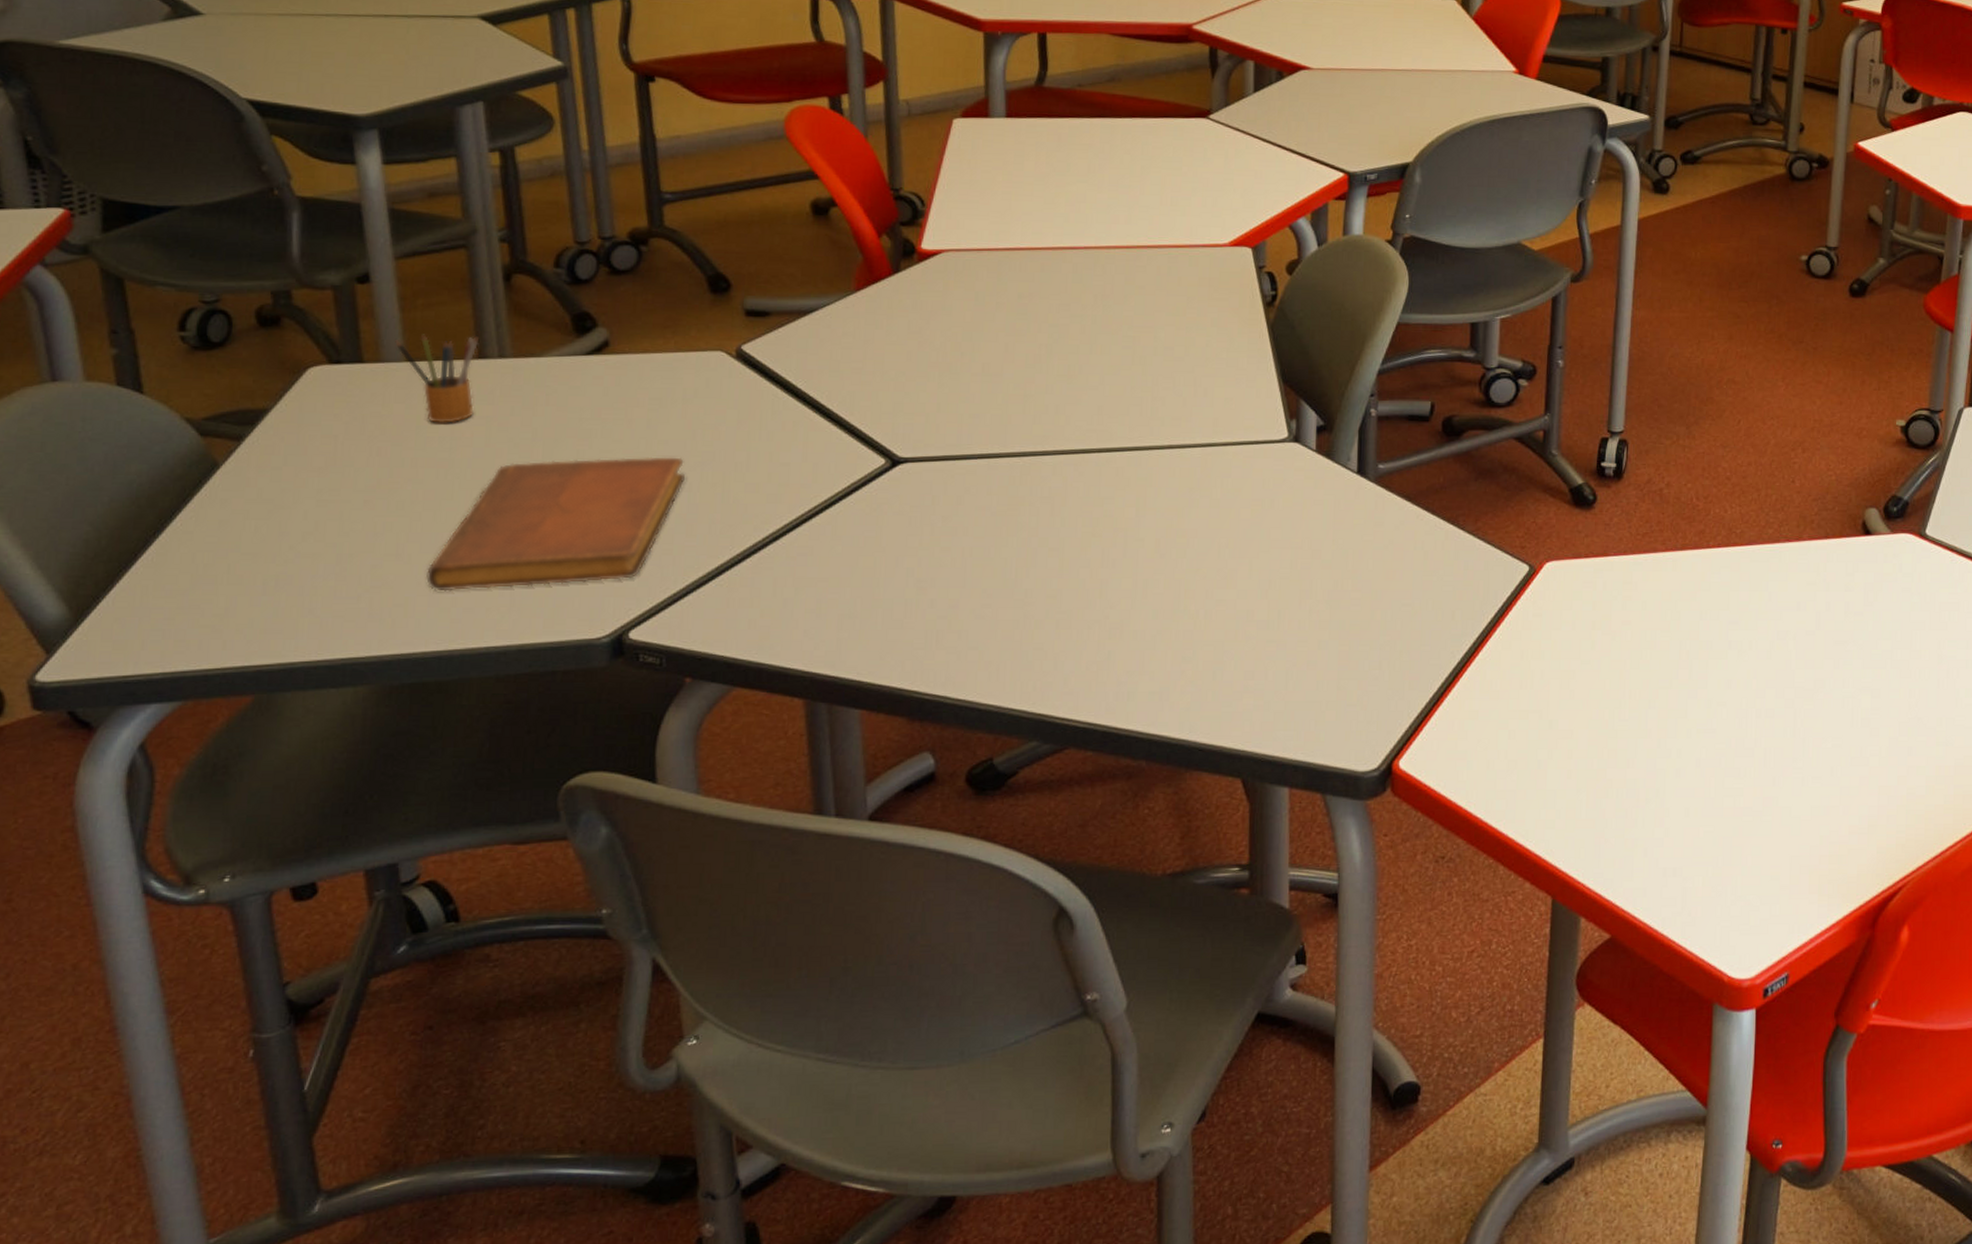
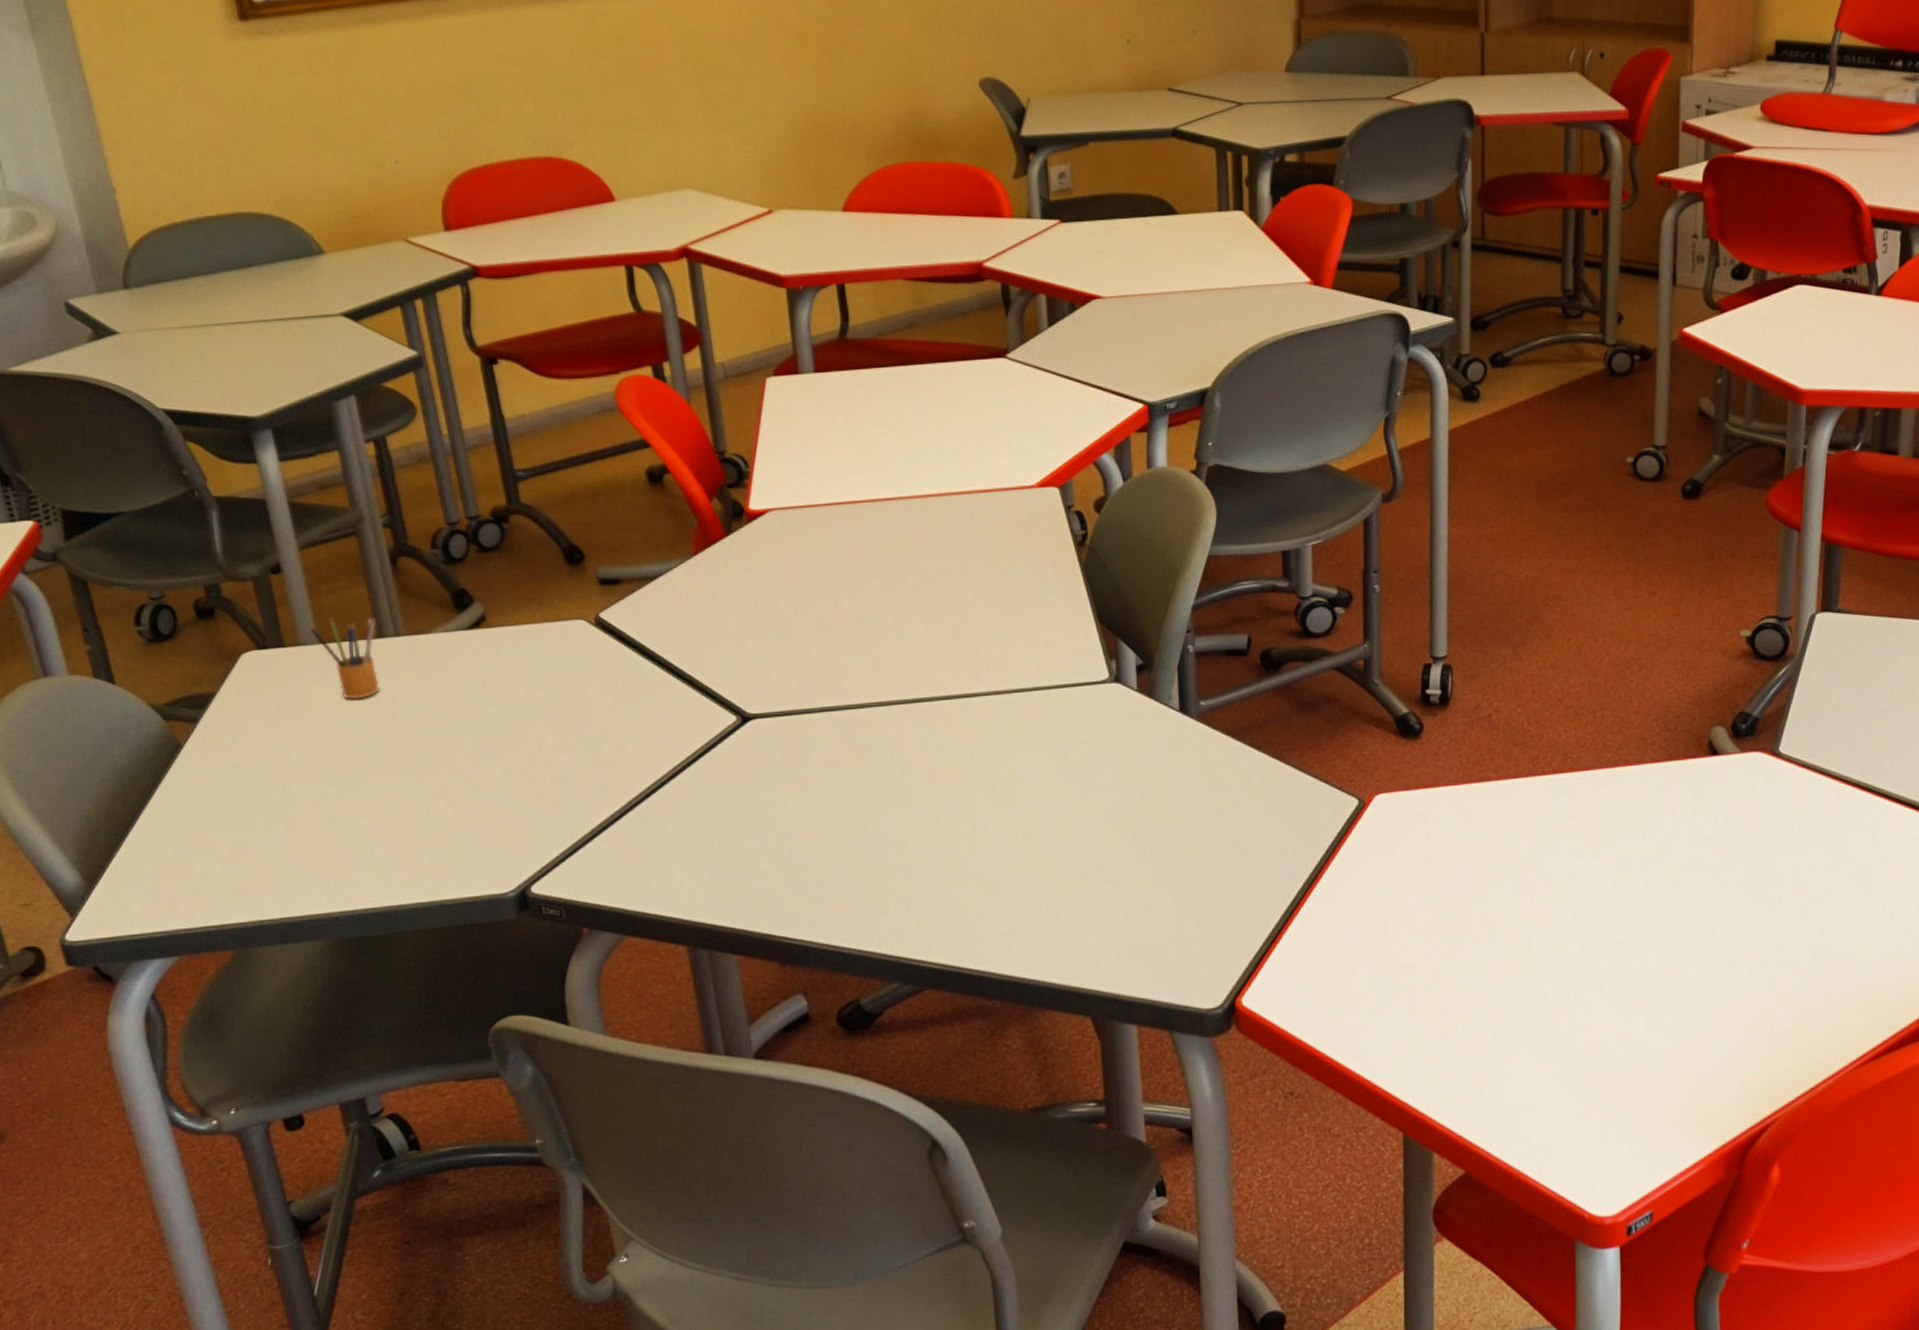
notebook: present [426,457,685,591] -> none [358,722,563,854]

